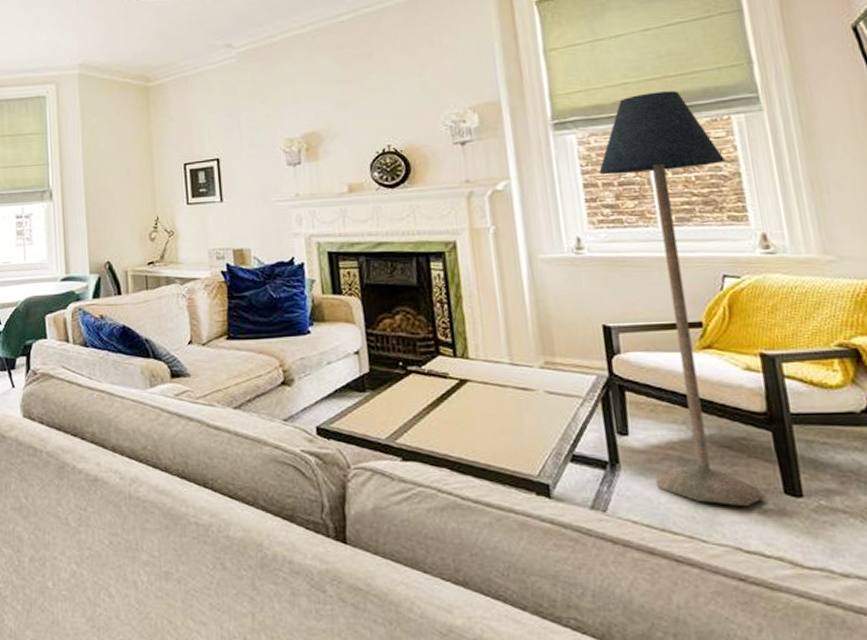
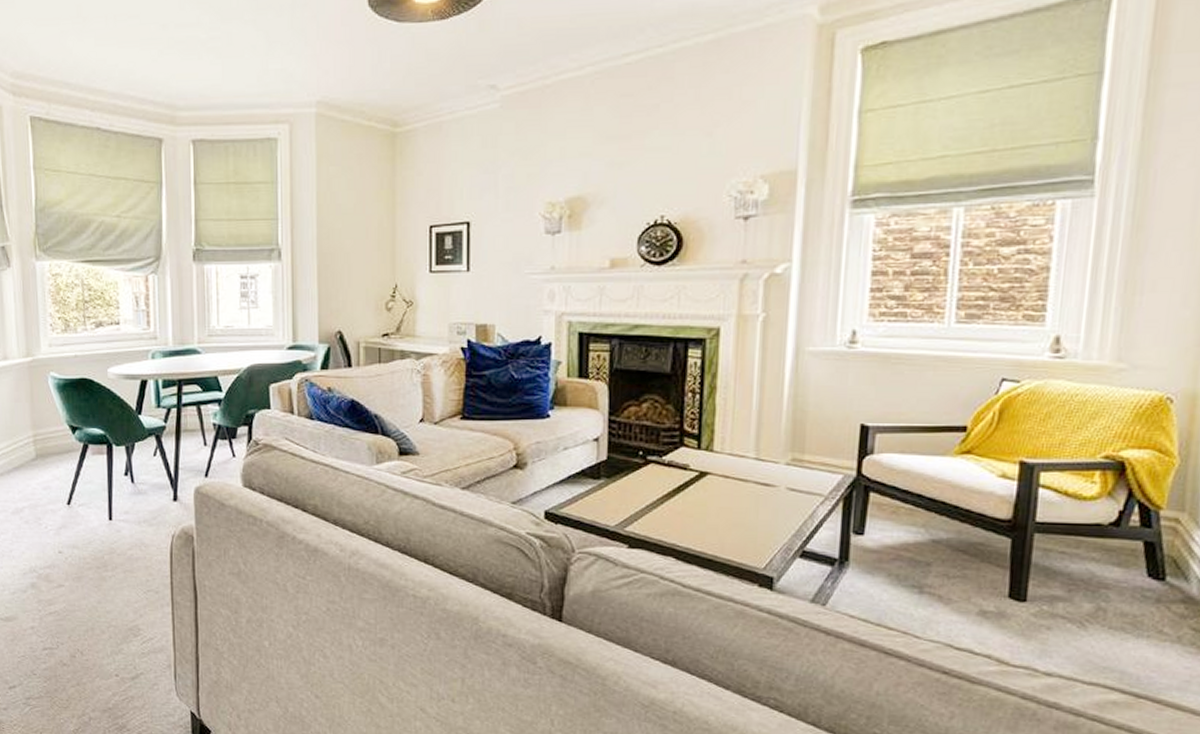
floor lamp: present [599,91,766,506] -> none [882,168,1036,607]

